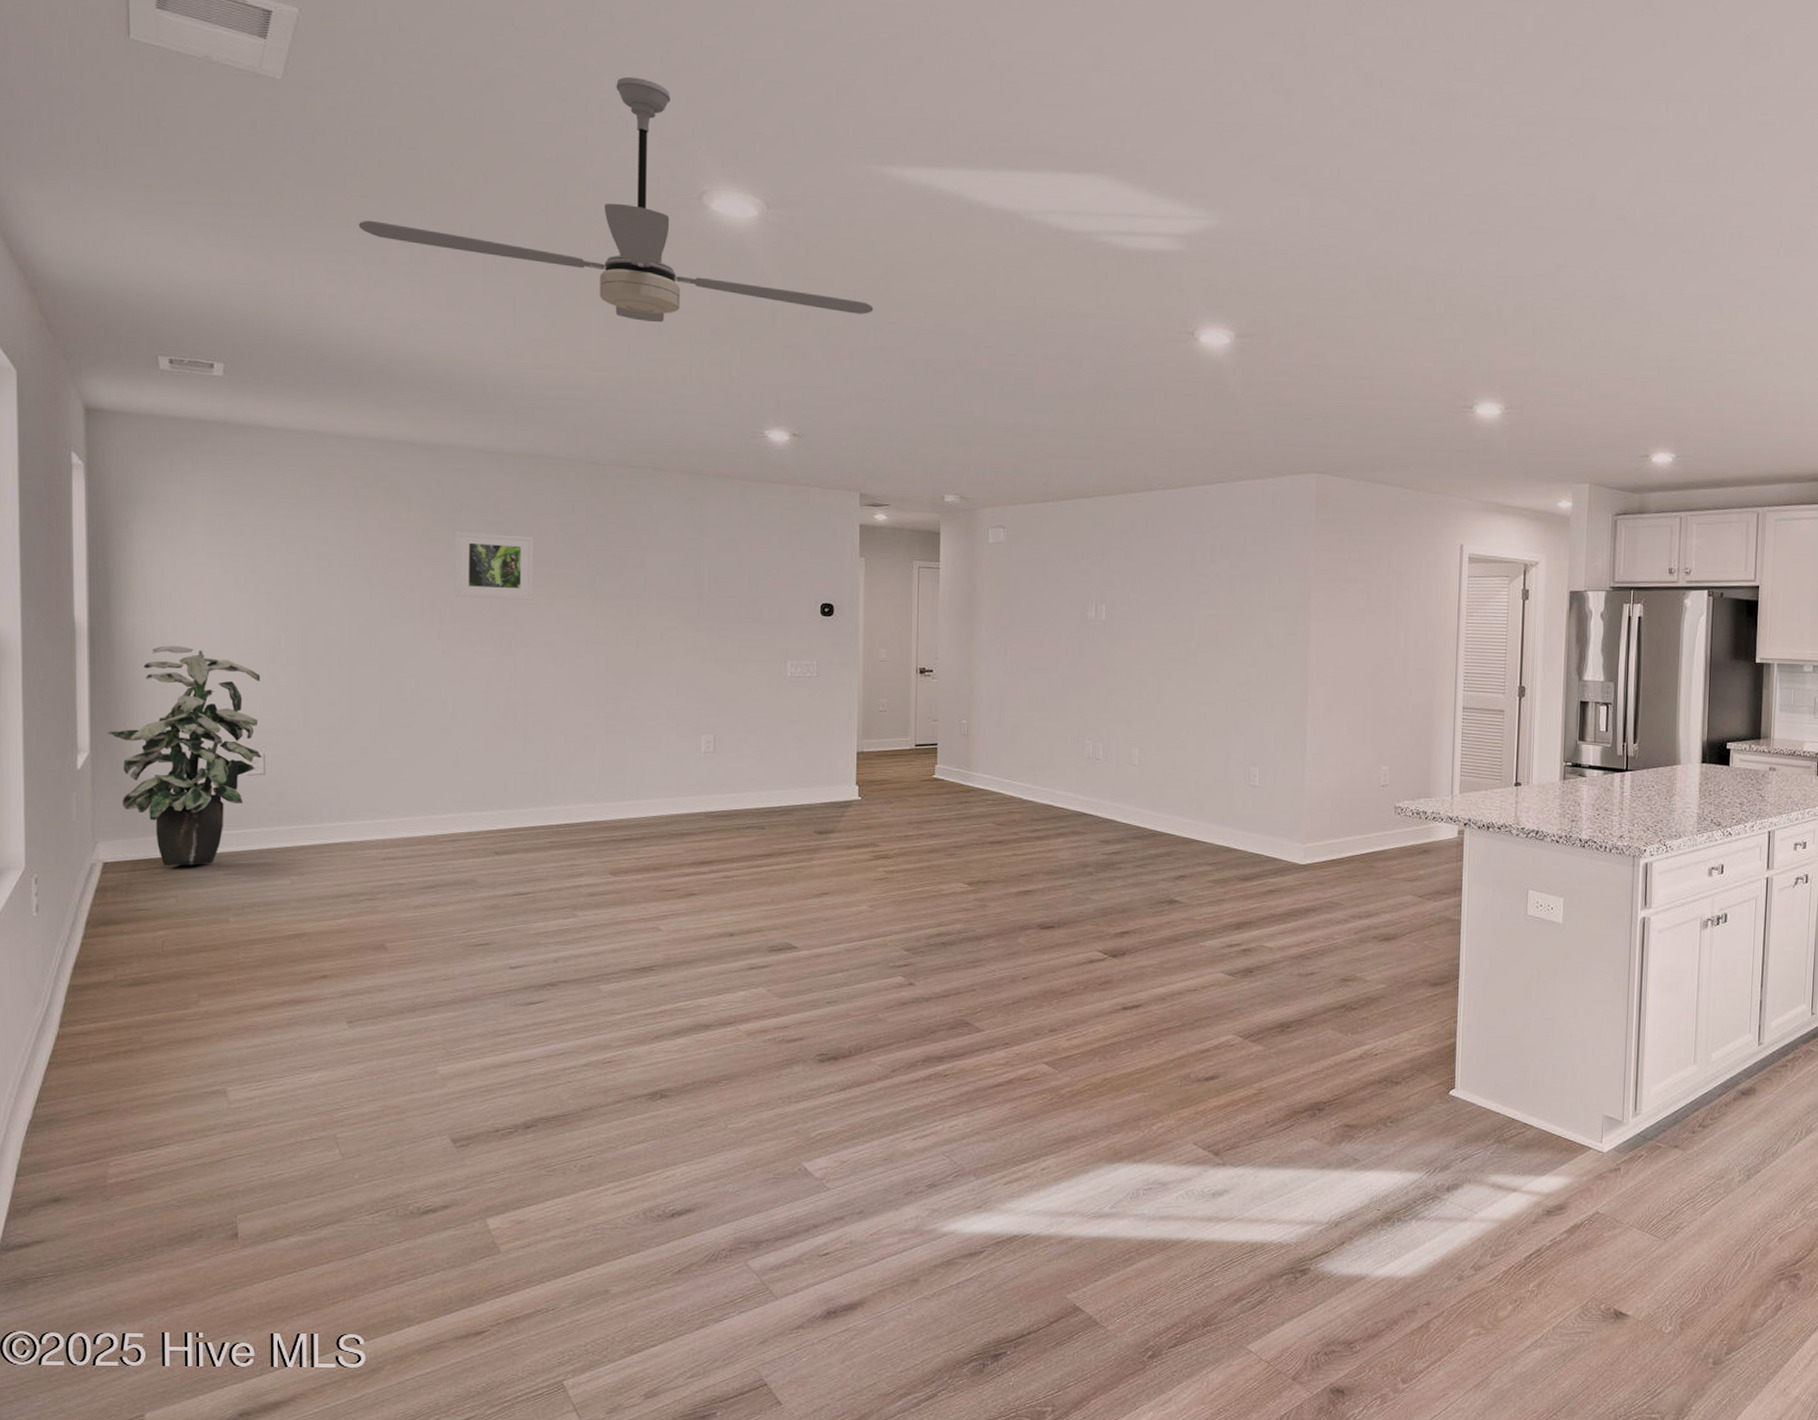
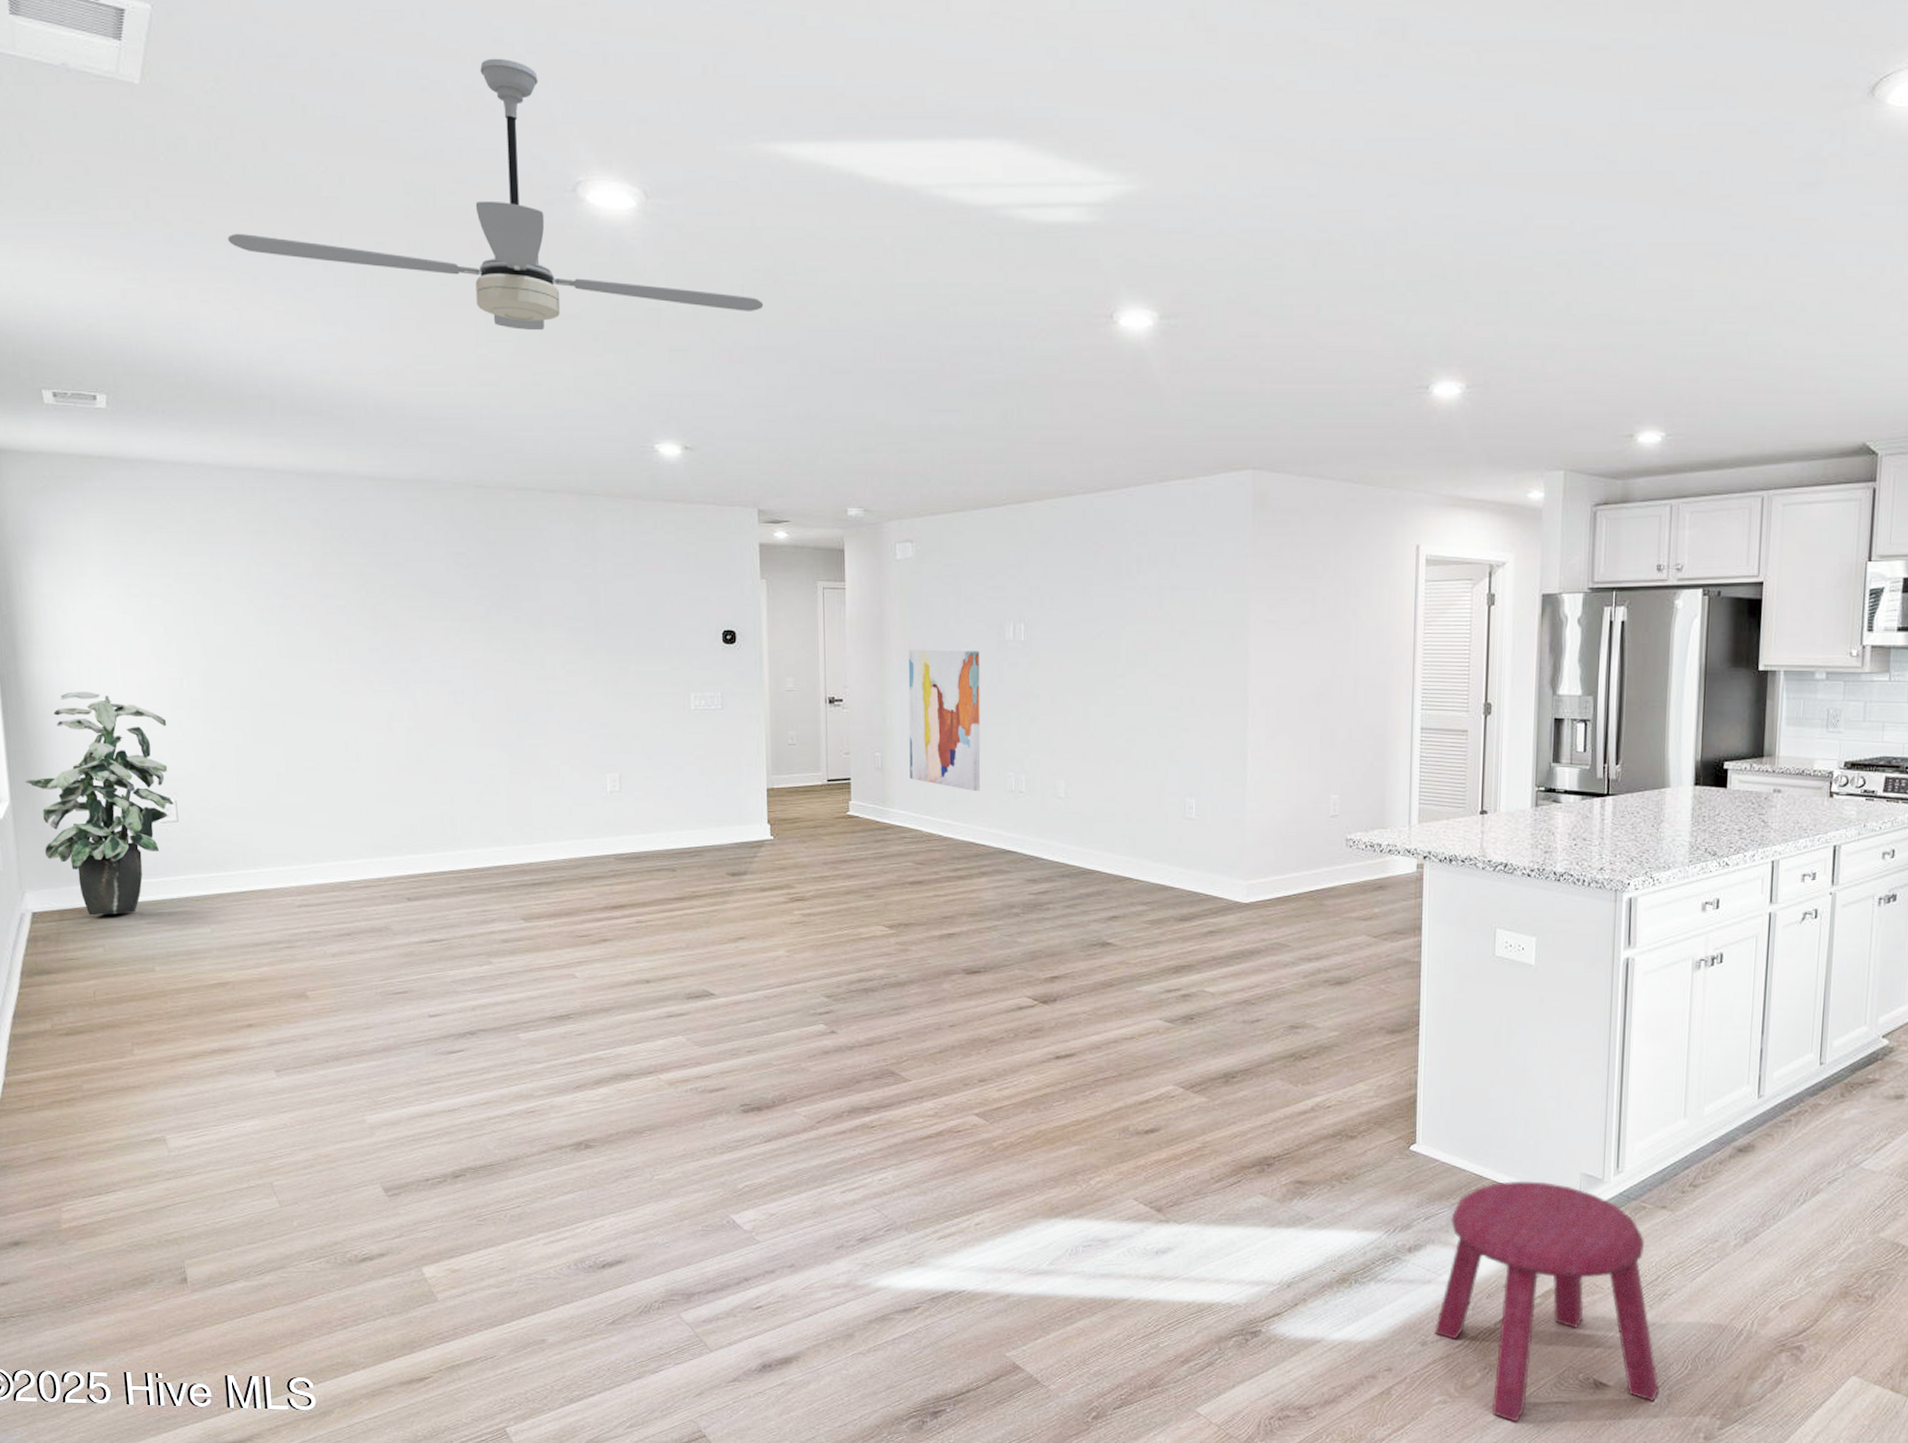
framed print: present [454,532,534,600] -> none [347,565,428,634]
wall art: none [994,625,1063,757] -> present [908,649,981,791]
stool: none [1470,1123,1673,1352] -> present [1434,1180,1659,1422]

